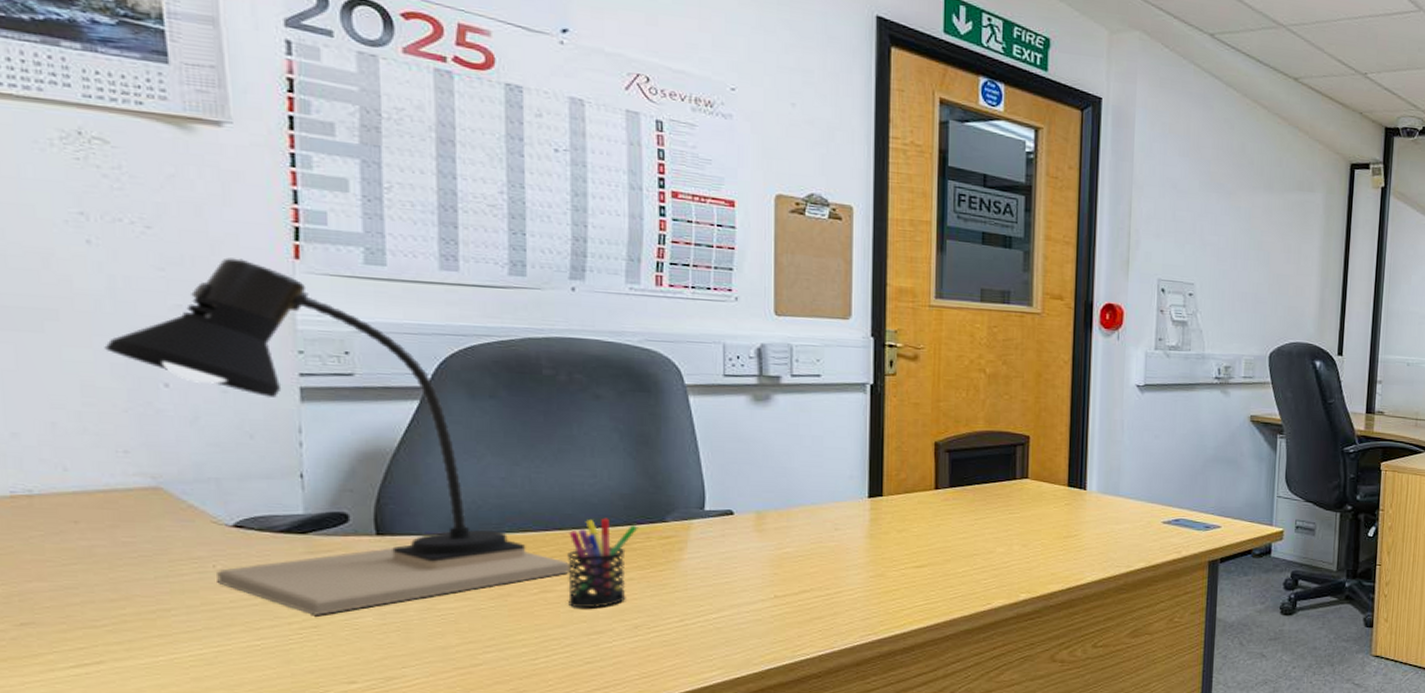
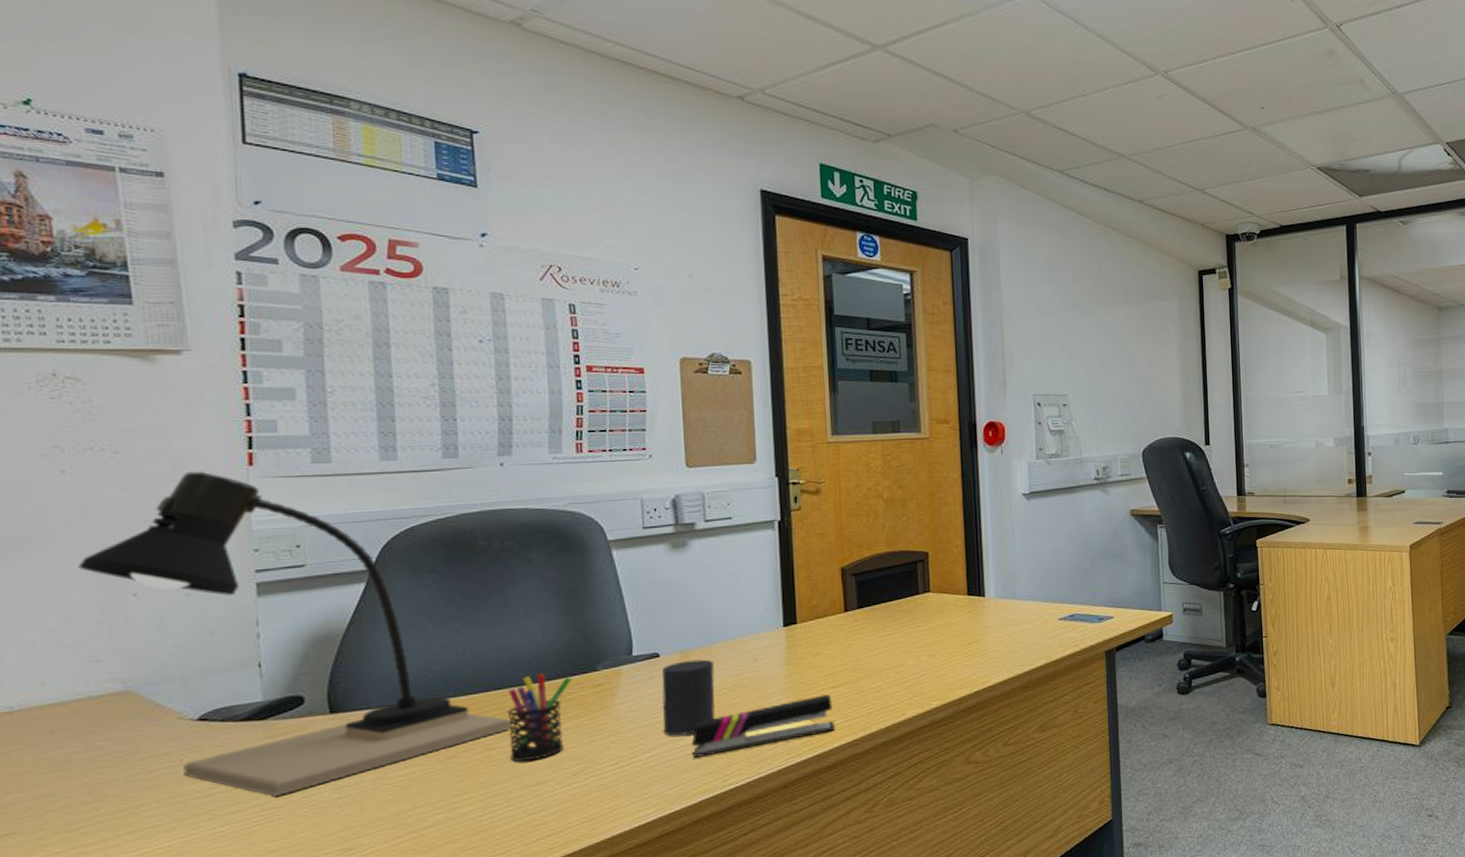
cup: none [733,522,791,600] -> present [662,659,716,736]
stapler: none [762,573,915,624] -> present [691,694,835,758]

